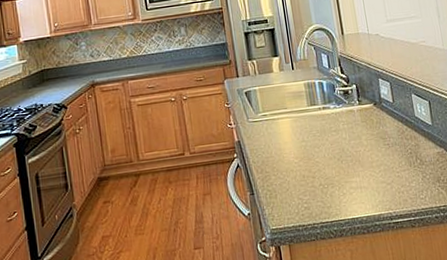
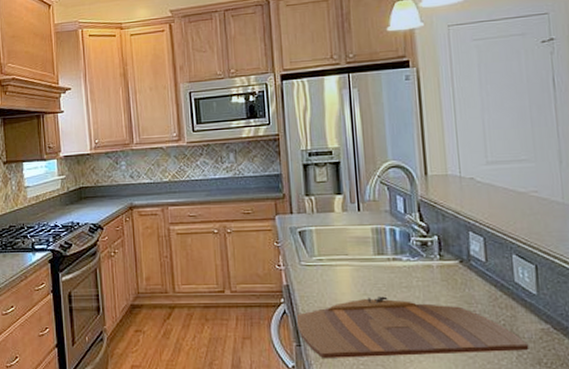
cutting board: none [248,141,430,203] -> present [296,296,529,358]

